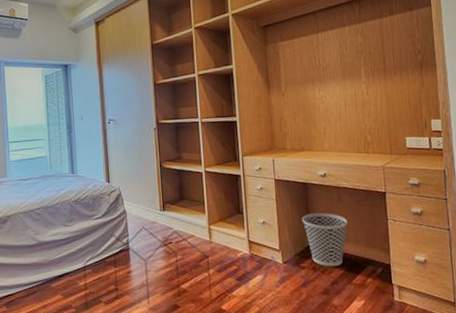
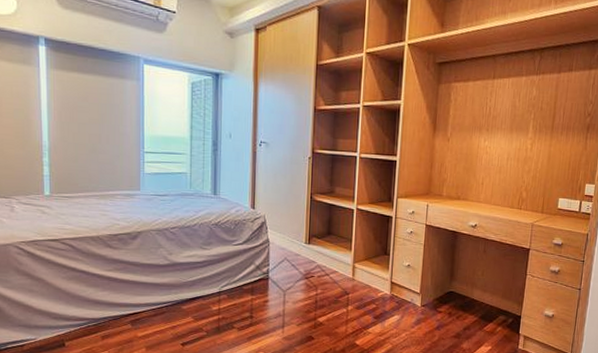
wastebasket: present [301,213,348,267] -> none [445,262,489,314]

